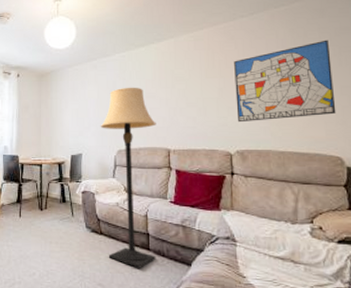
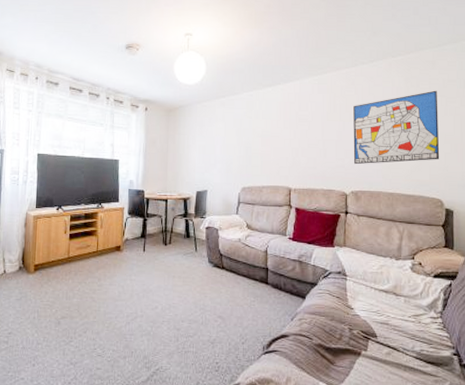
lamp: present [100,87,156,268] -> none [226,126,279,301]

